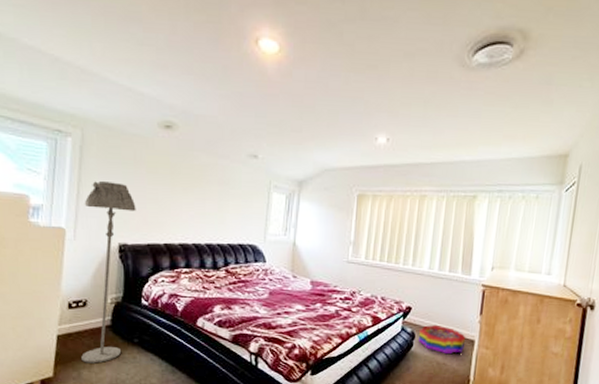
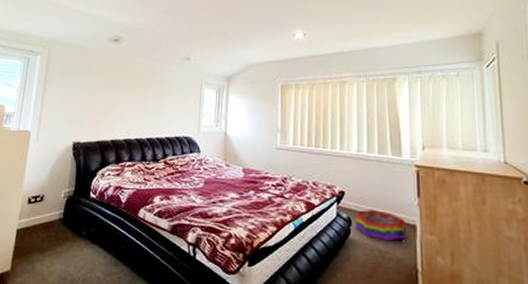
floor lamp: present [81,181,136,364] -> none [36,89,89,257]

